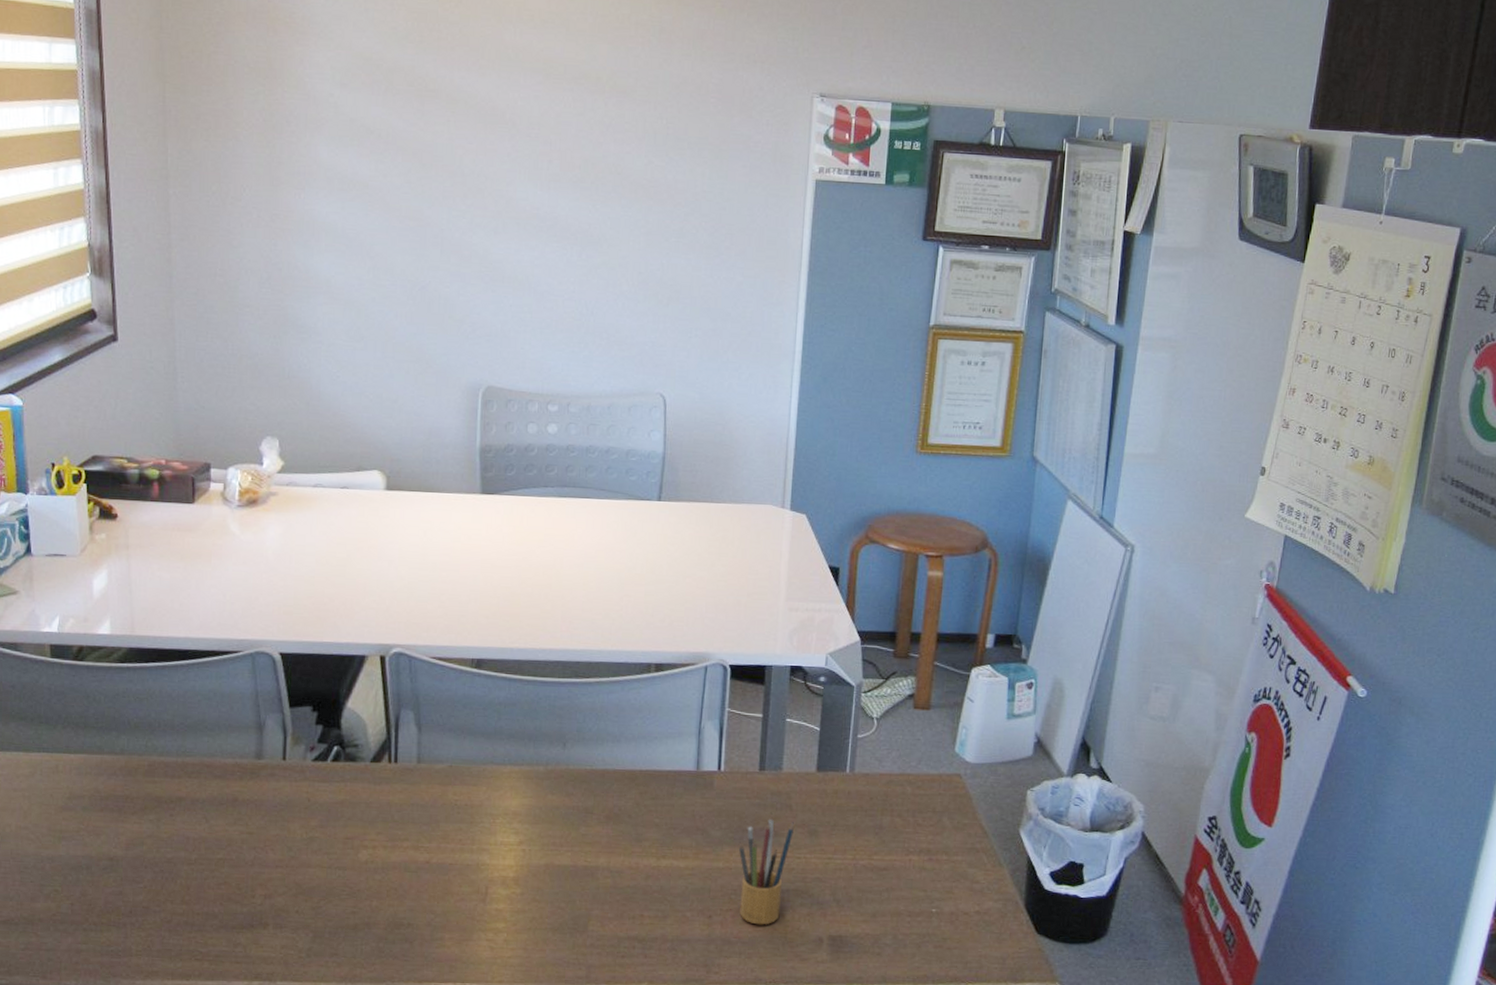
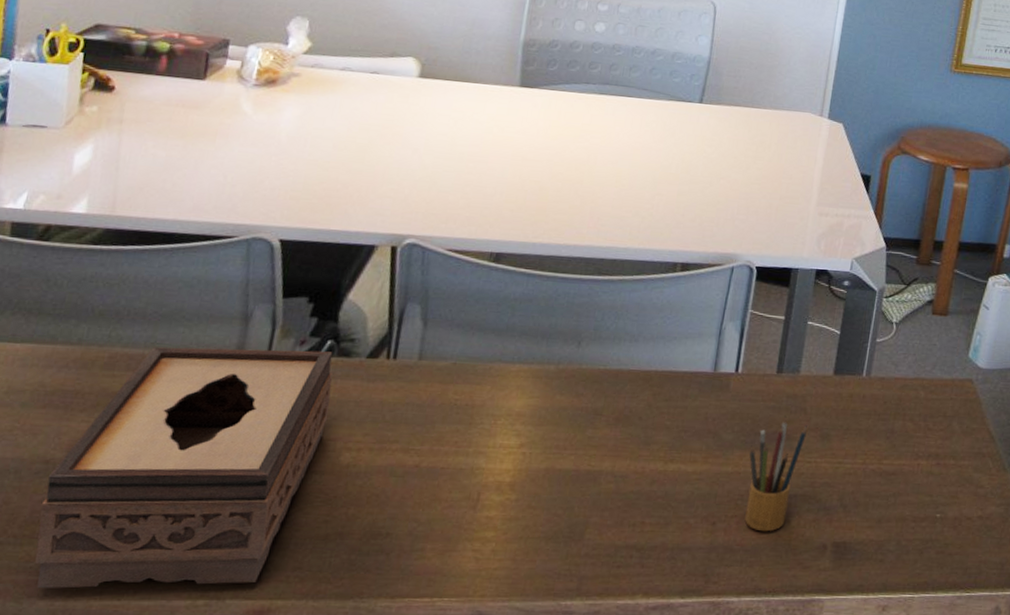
tissue box: none [112,755,344,970] -> present [35,347,333,589]

